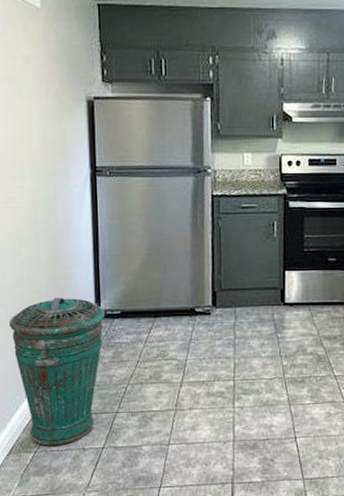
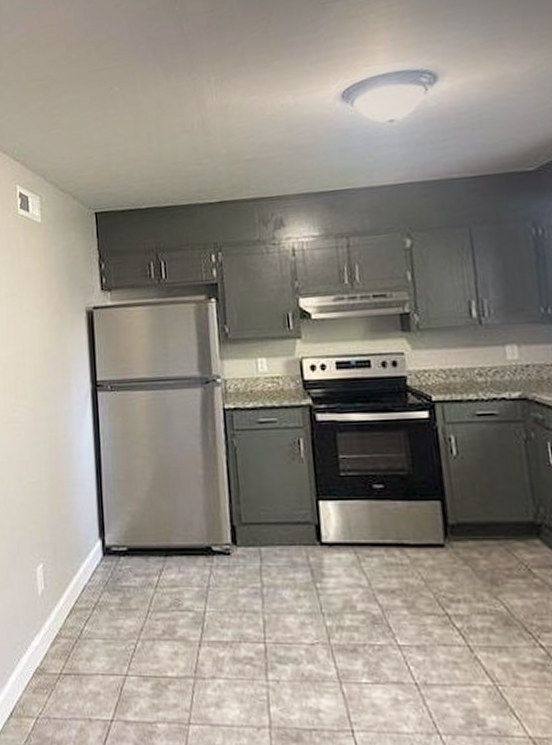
trash can: present [8,297,105,445] -> none [10,529,110,712]

